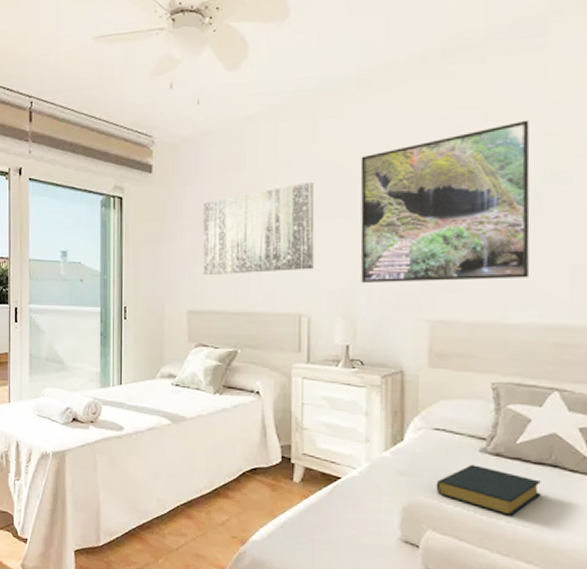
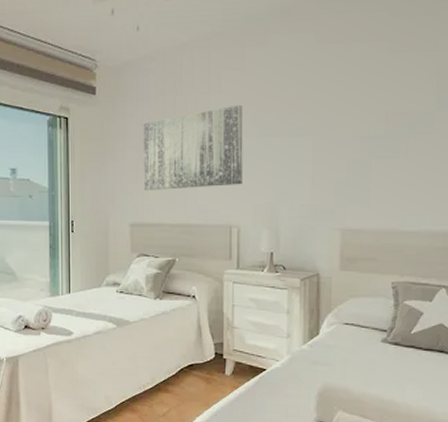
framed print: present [360,120,530,284] -> none [283,52,425,197]
hardback book: present [435,464,542,517] -> none [345,353,431,396]

